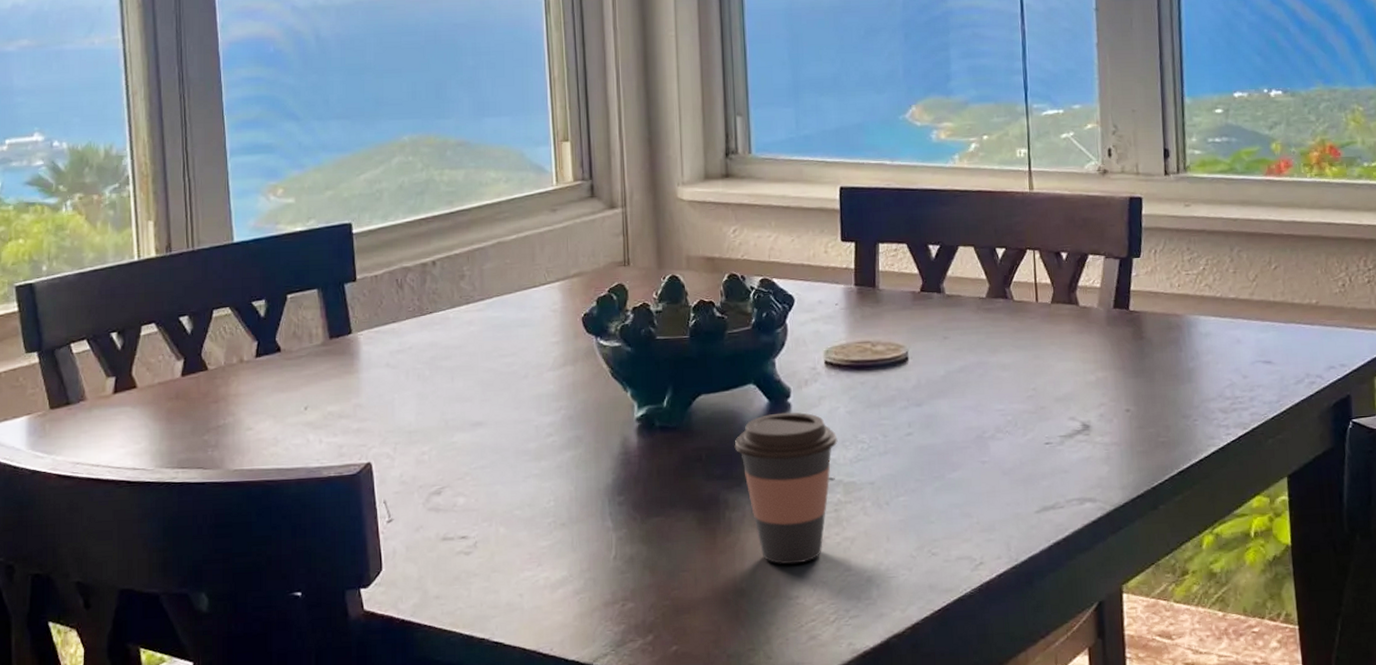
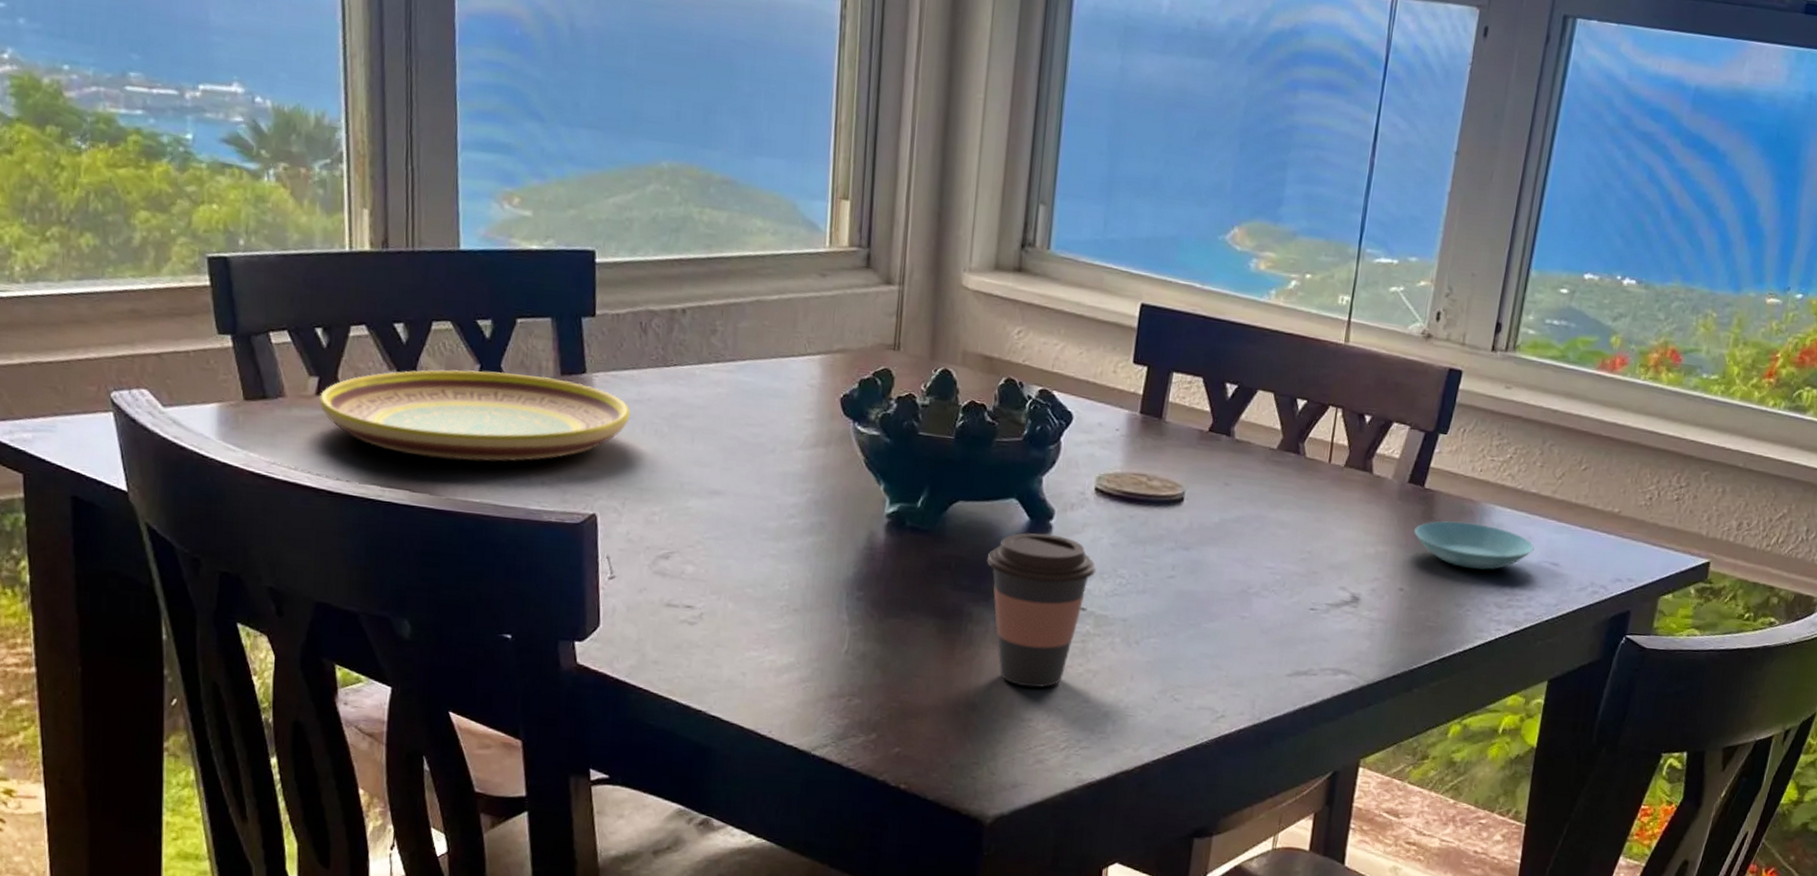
plate: none [117,342,395,435] -> present [319,369,631,462]
saucer: none [1129,336,1245,380] -> present [1414,520,1534,571]

